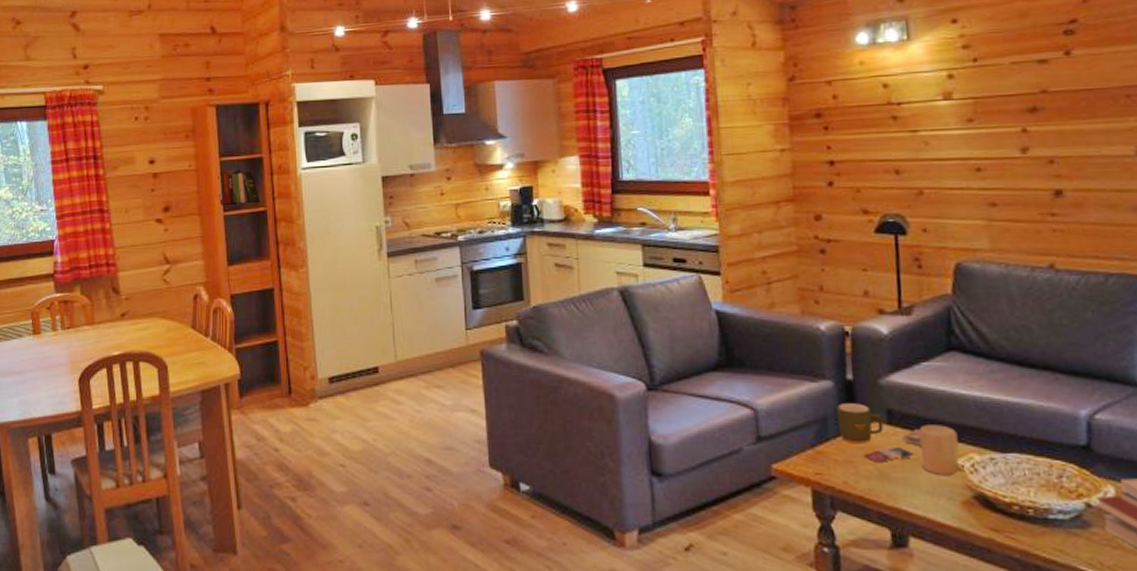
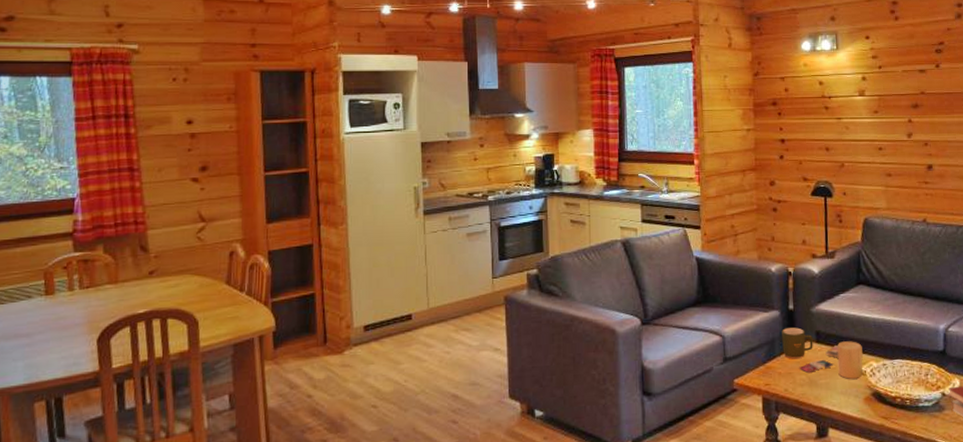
books: present [218,170,259,205] -> none [259,133,301,166]

